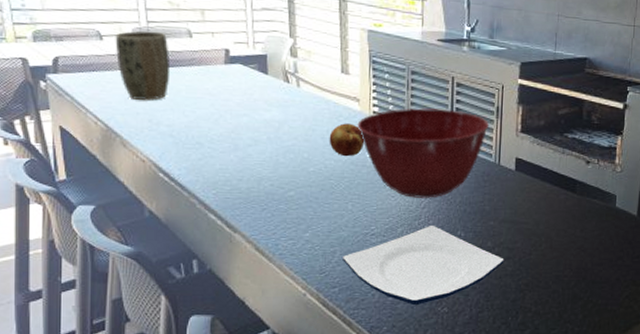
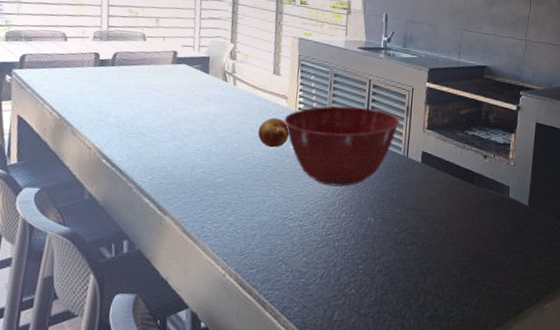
plant pot: present [115,31,171,100] -> none [77,34,124,94]
plate: present [343,226,504,305] -> none [262,212,409,286]

